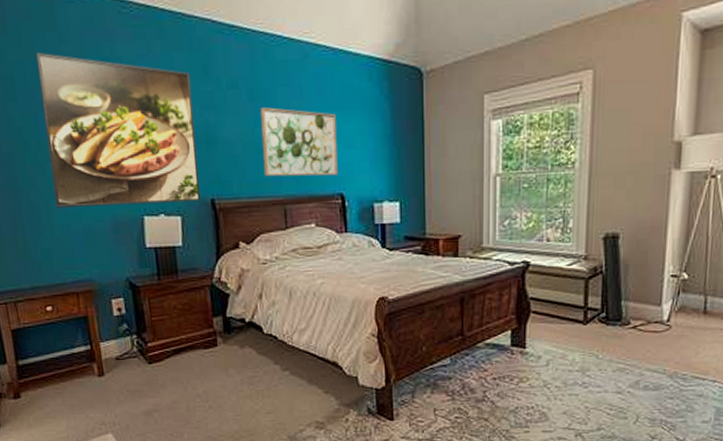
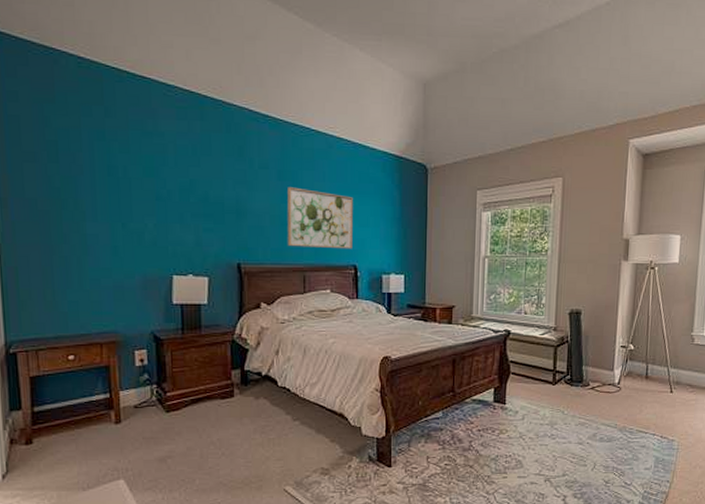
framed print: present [35,53,200,208] -> none [81,123,228,265]

